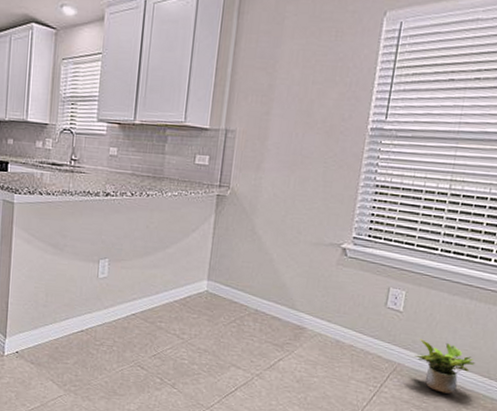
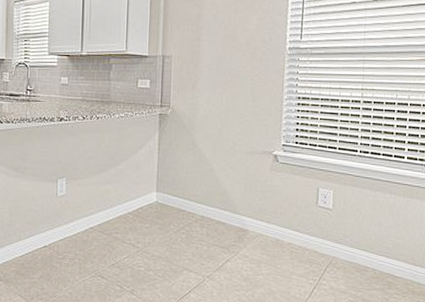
potted plant: present [414,339,476,394] -> none [347,233,401,282]

